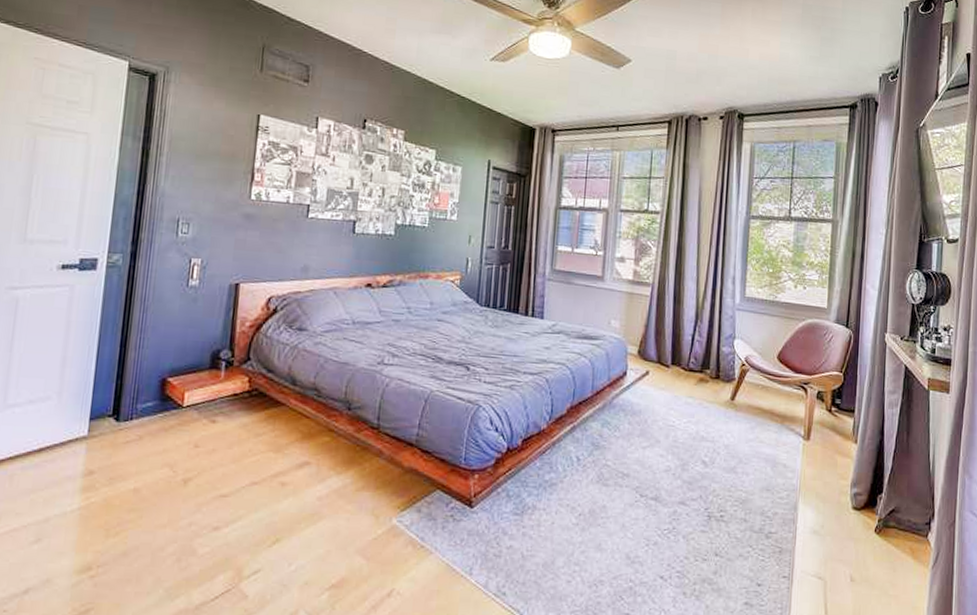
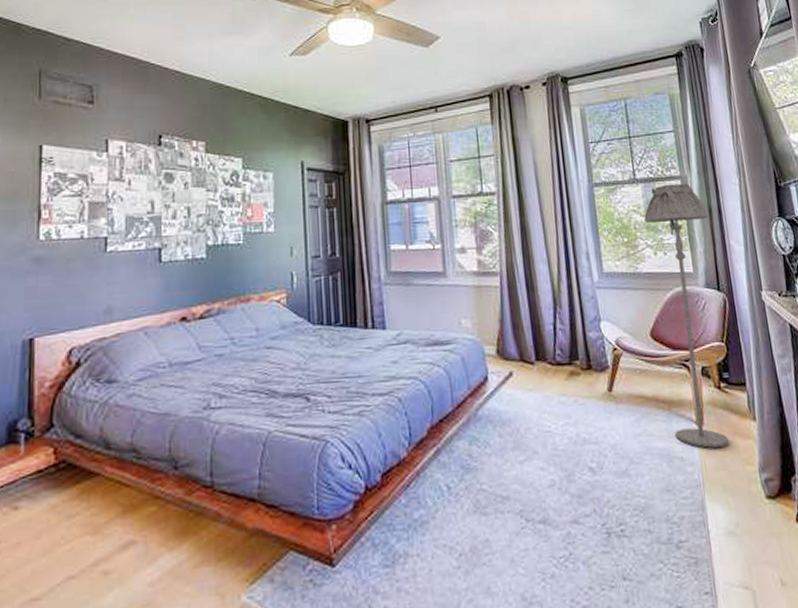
floor lamp: none [783,225,852,461] -> present [644,183,730,448]

